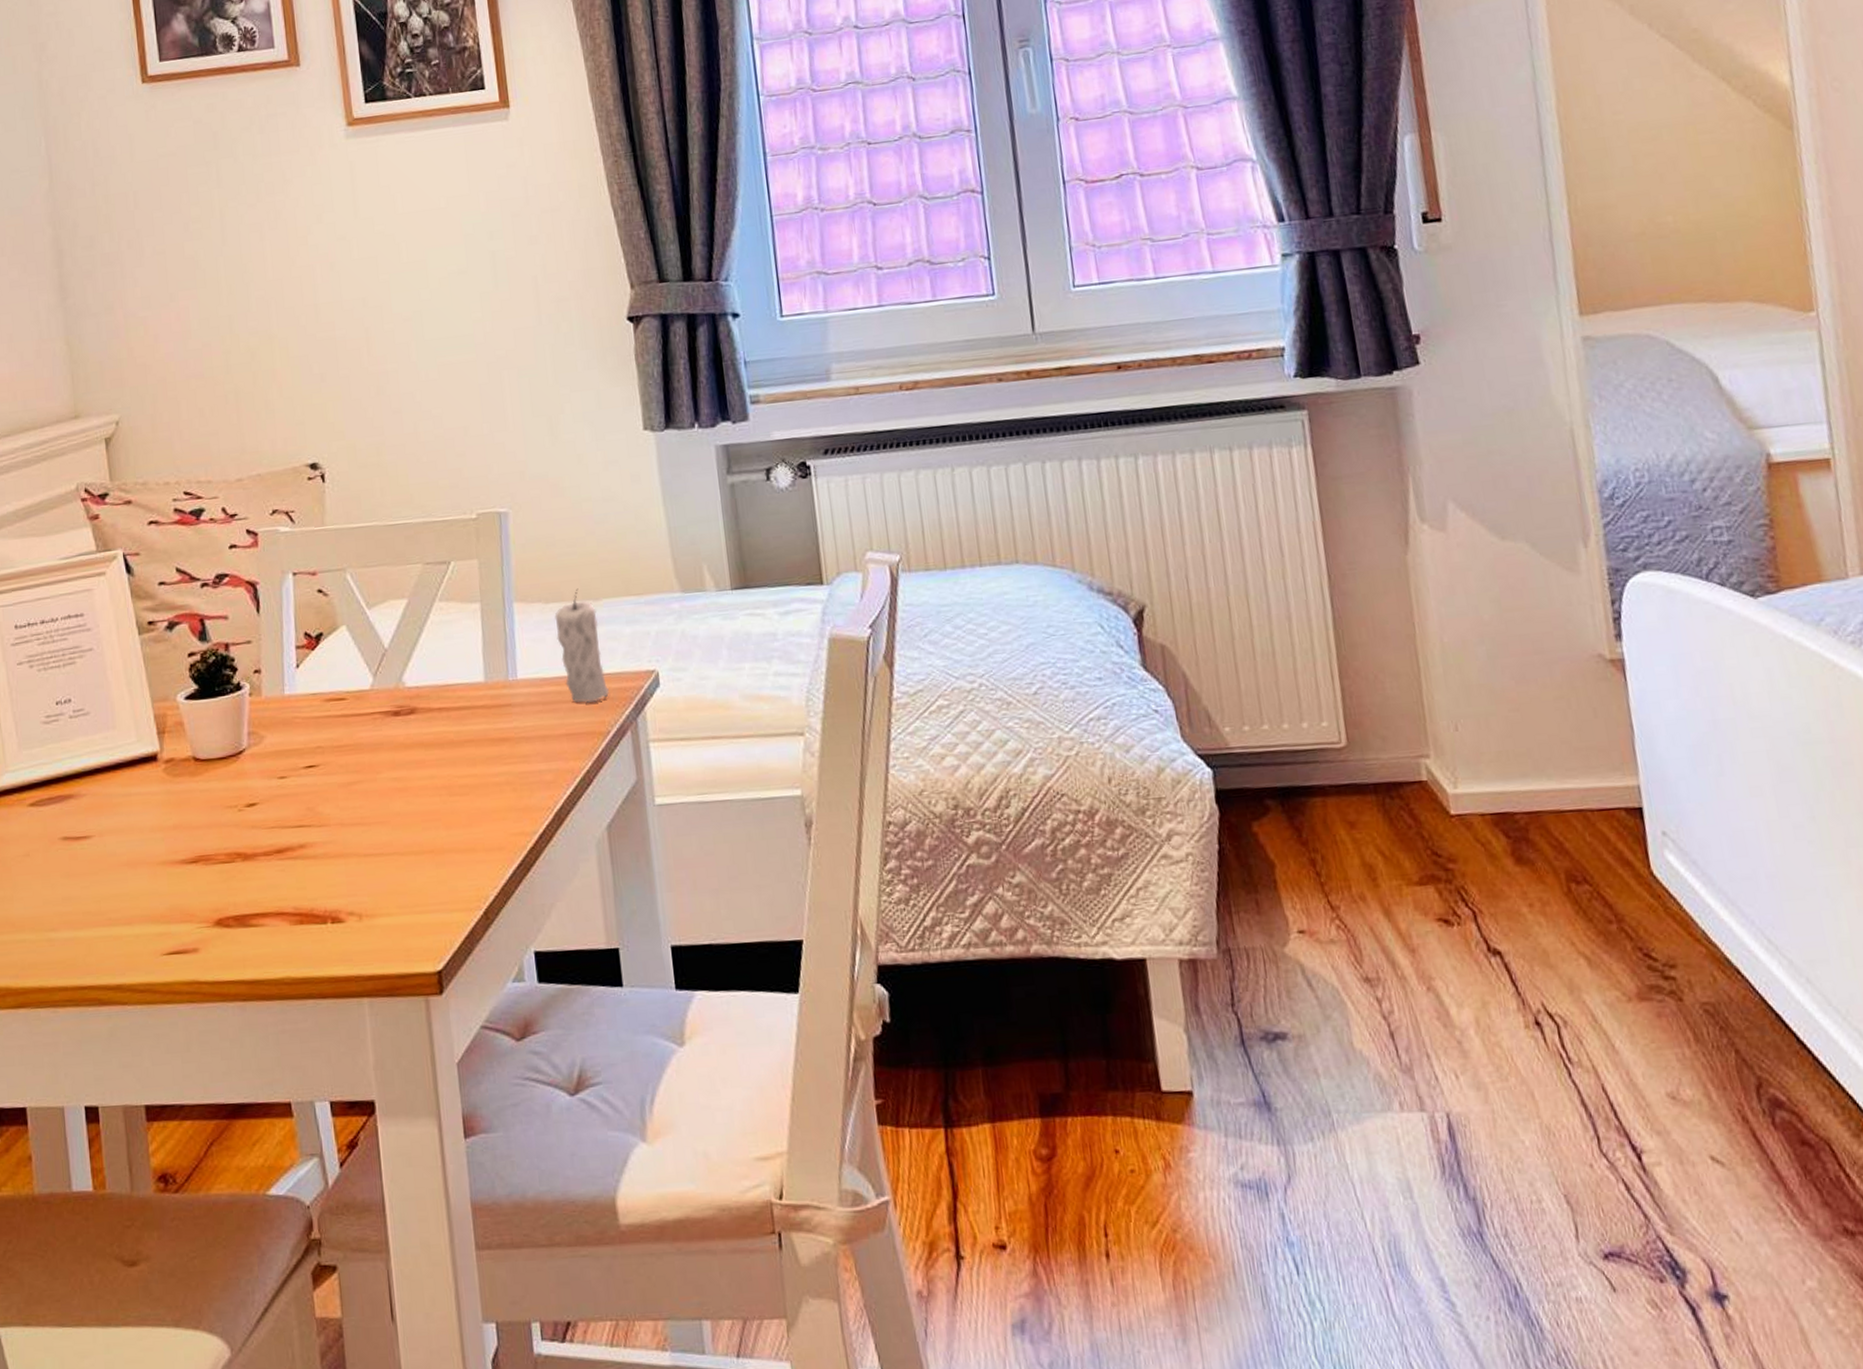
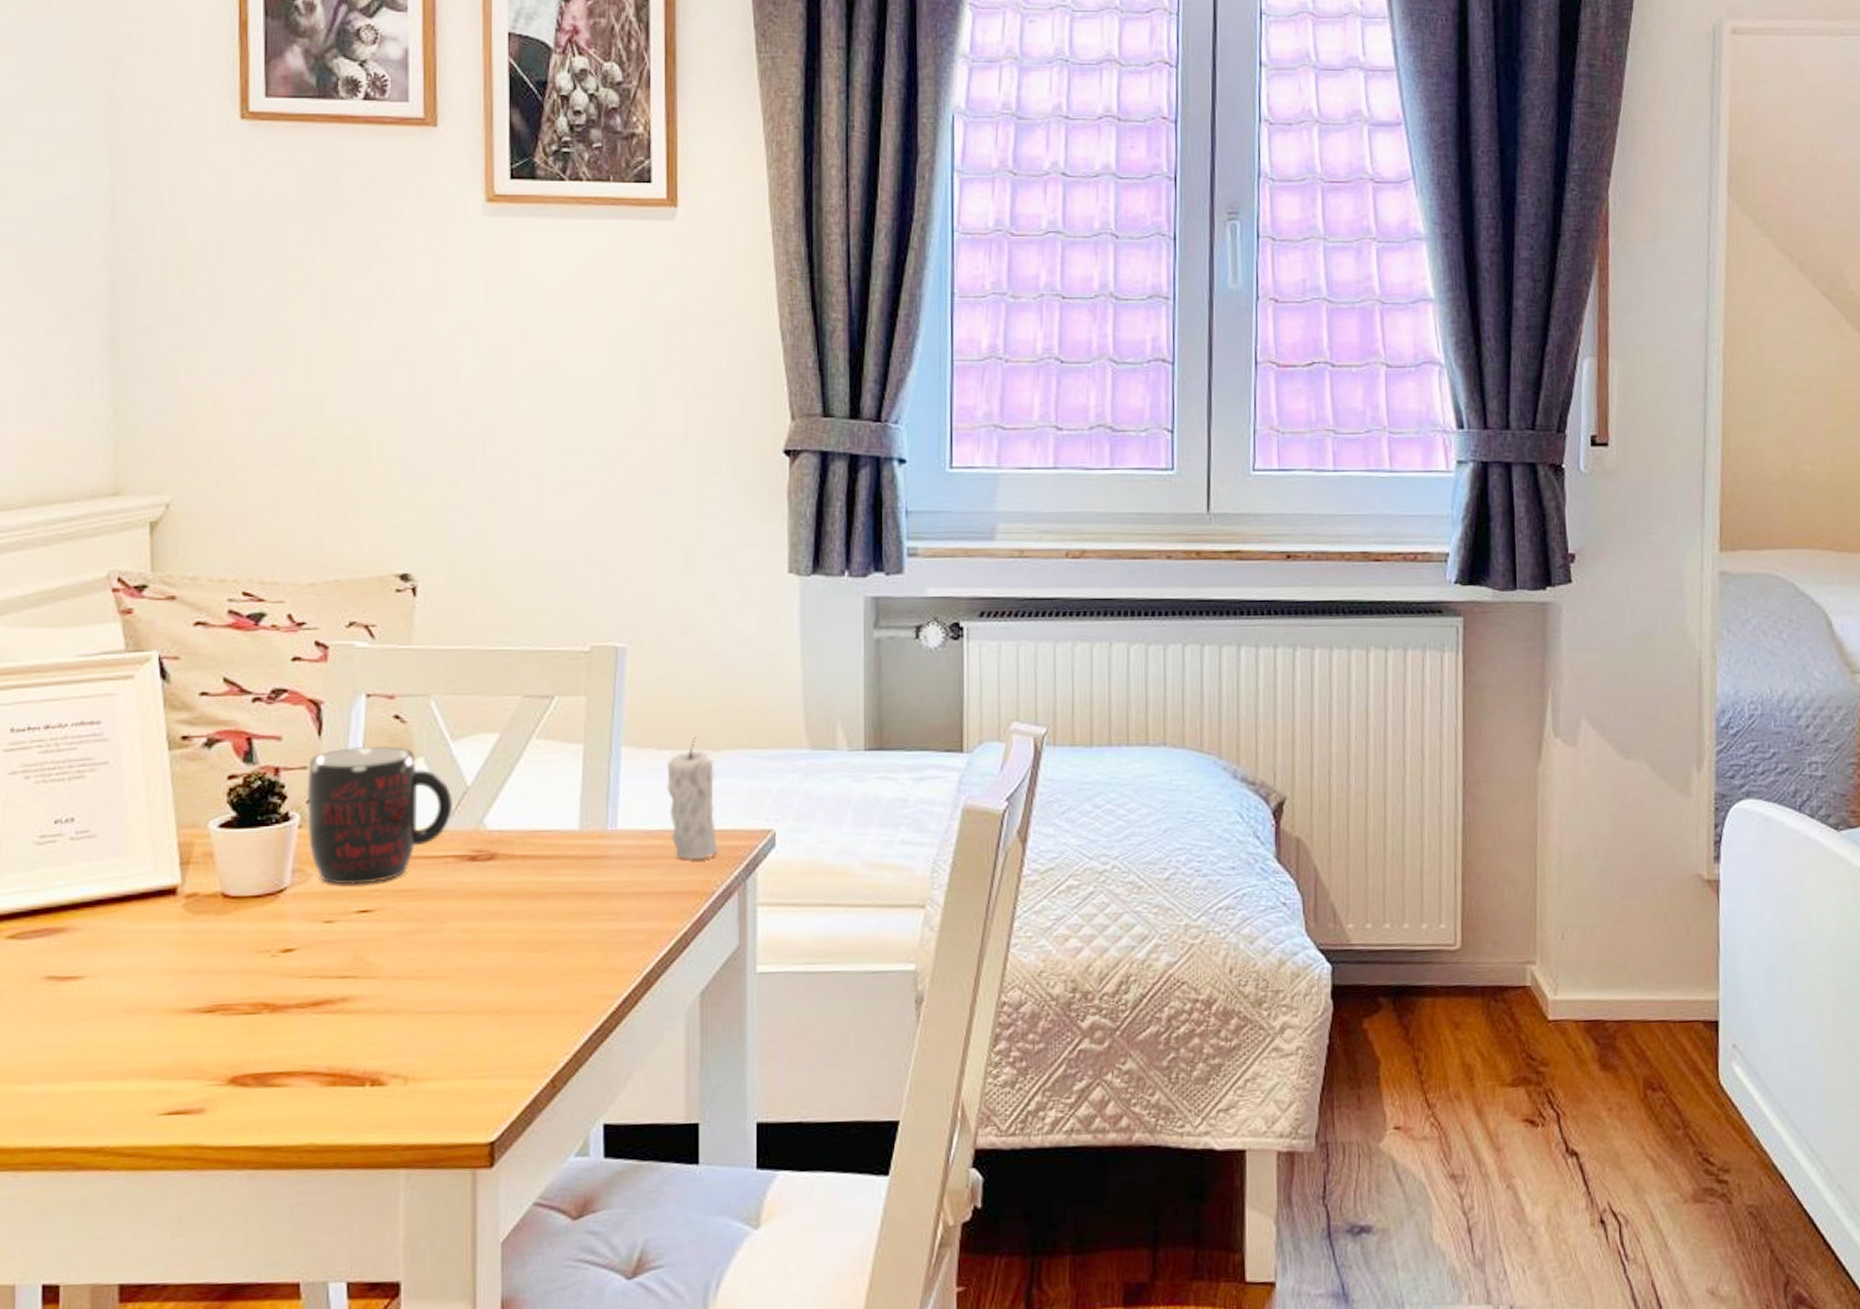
mug: none [251,617,375,744] -> present [306,745,452,885]

